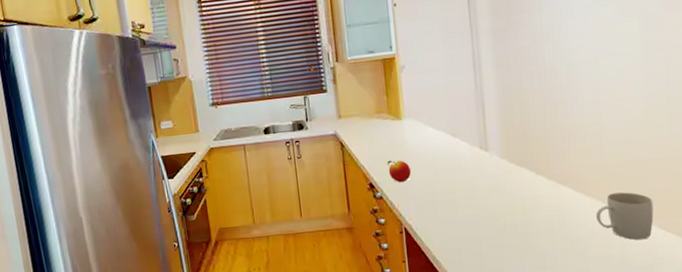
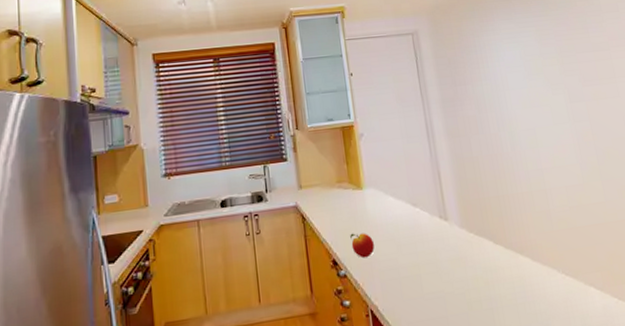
mug: present [596,192,654,240] -> none [554,259,606,311]

